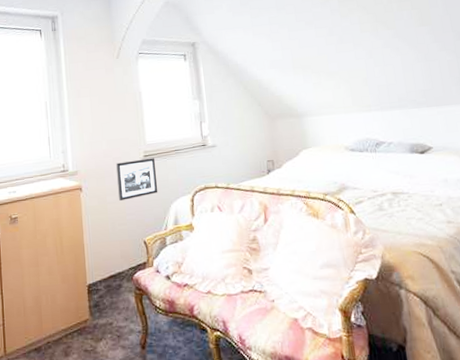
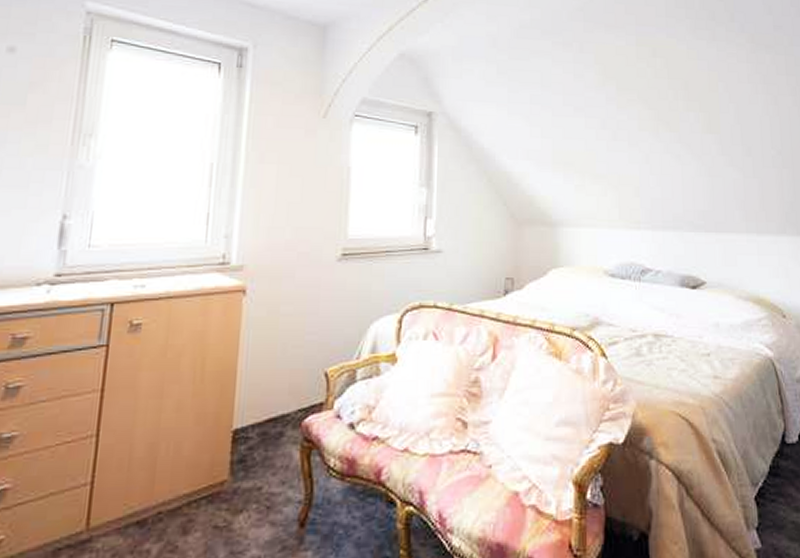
picture frame: present [115,158,158,201] -> none [297,258,357,313]

